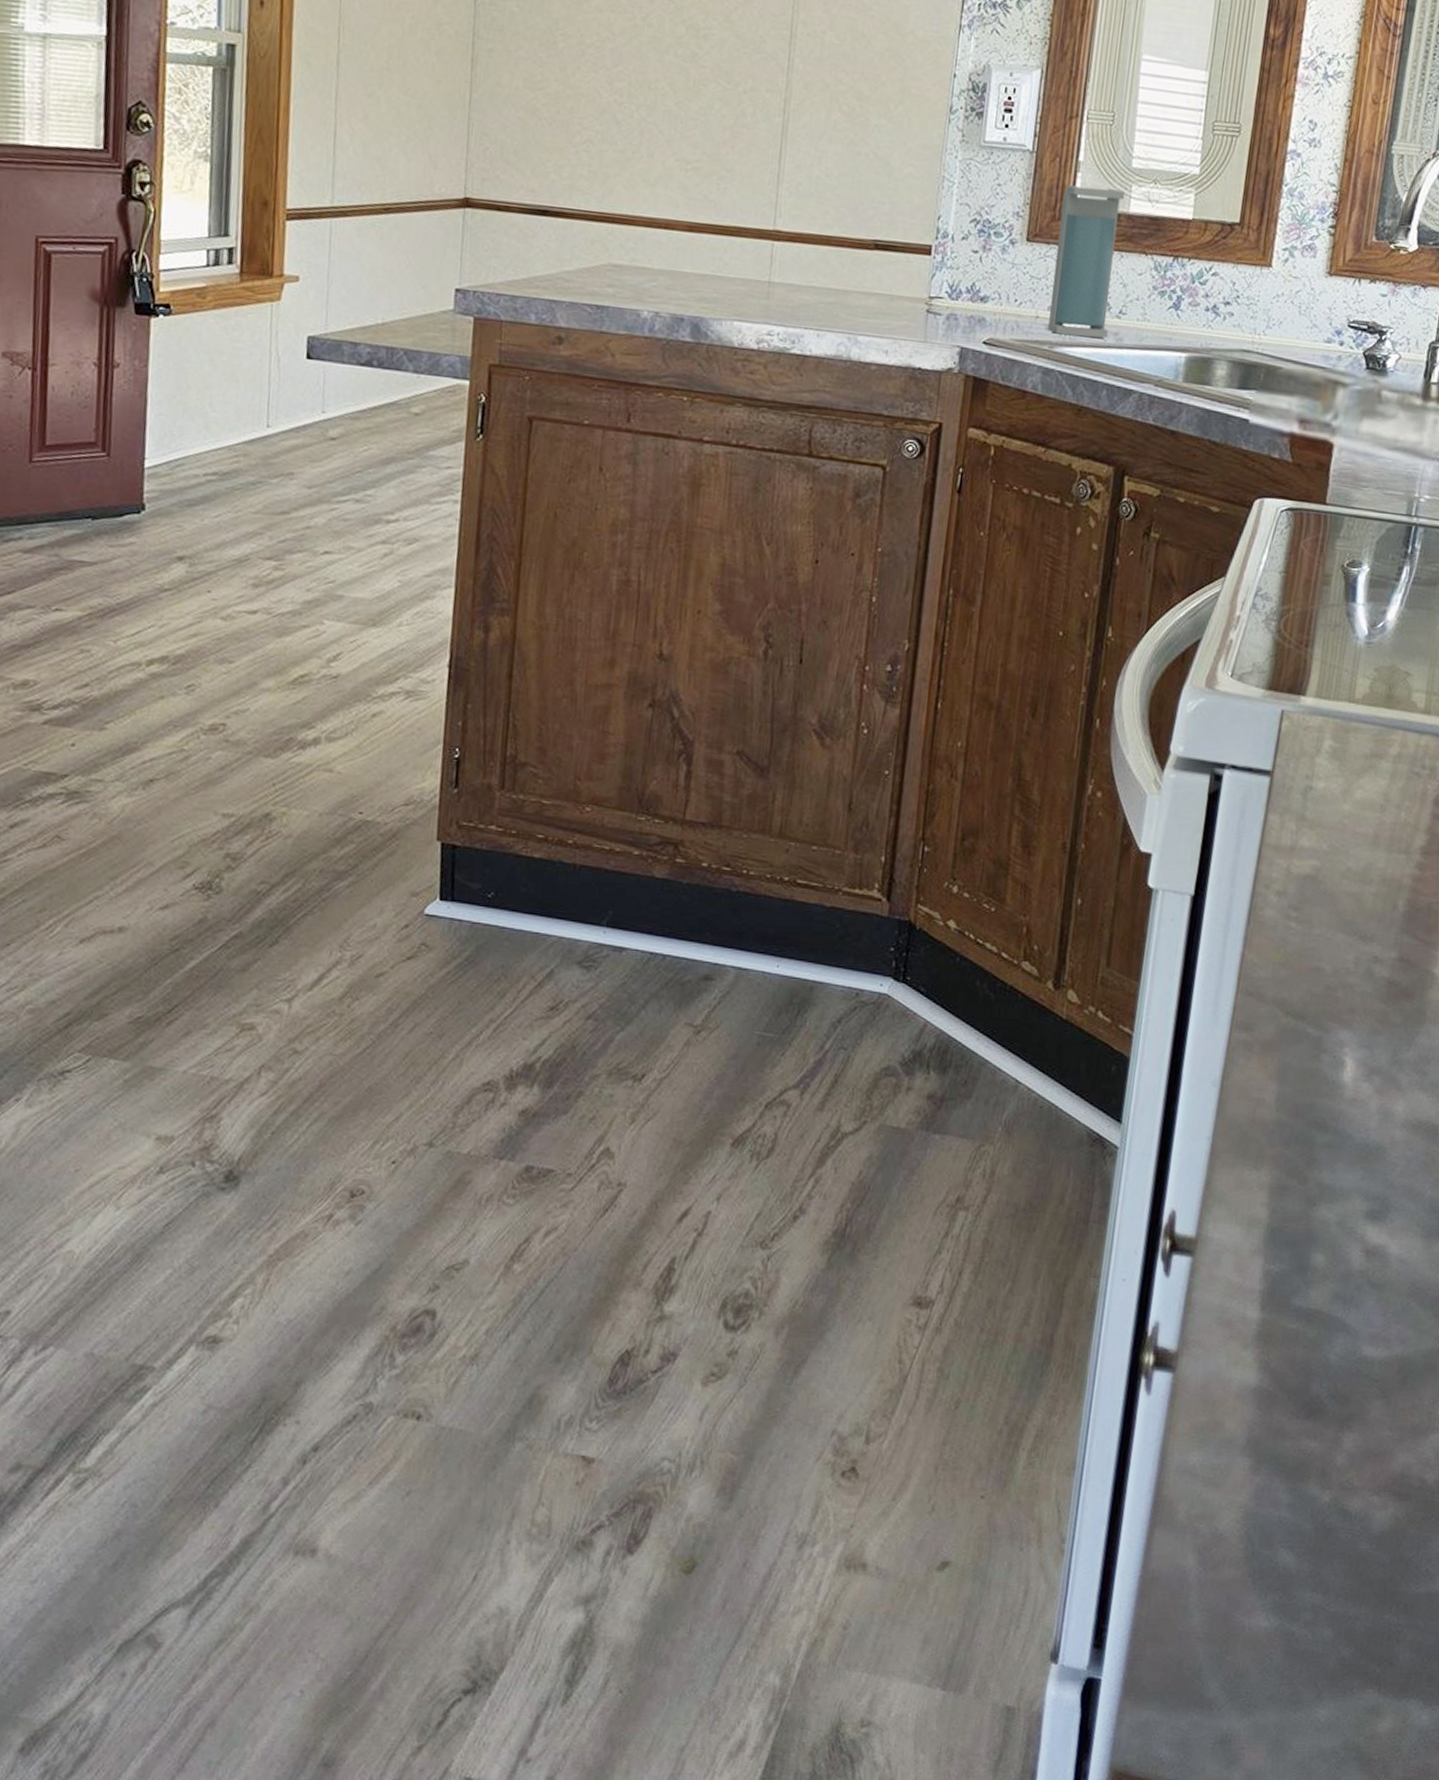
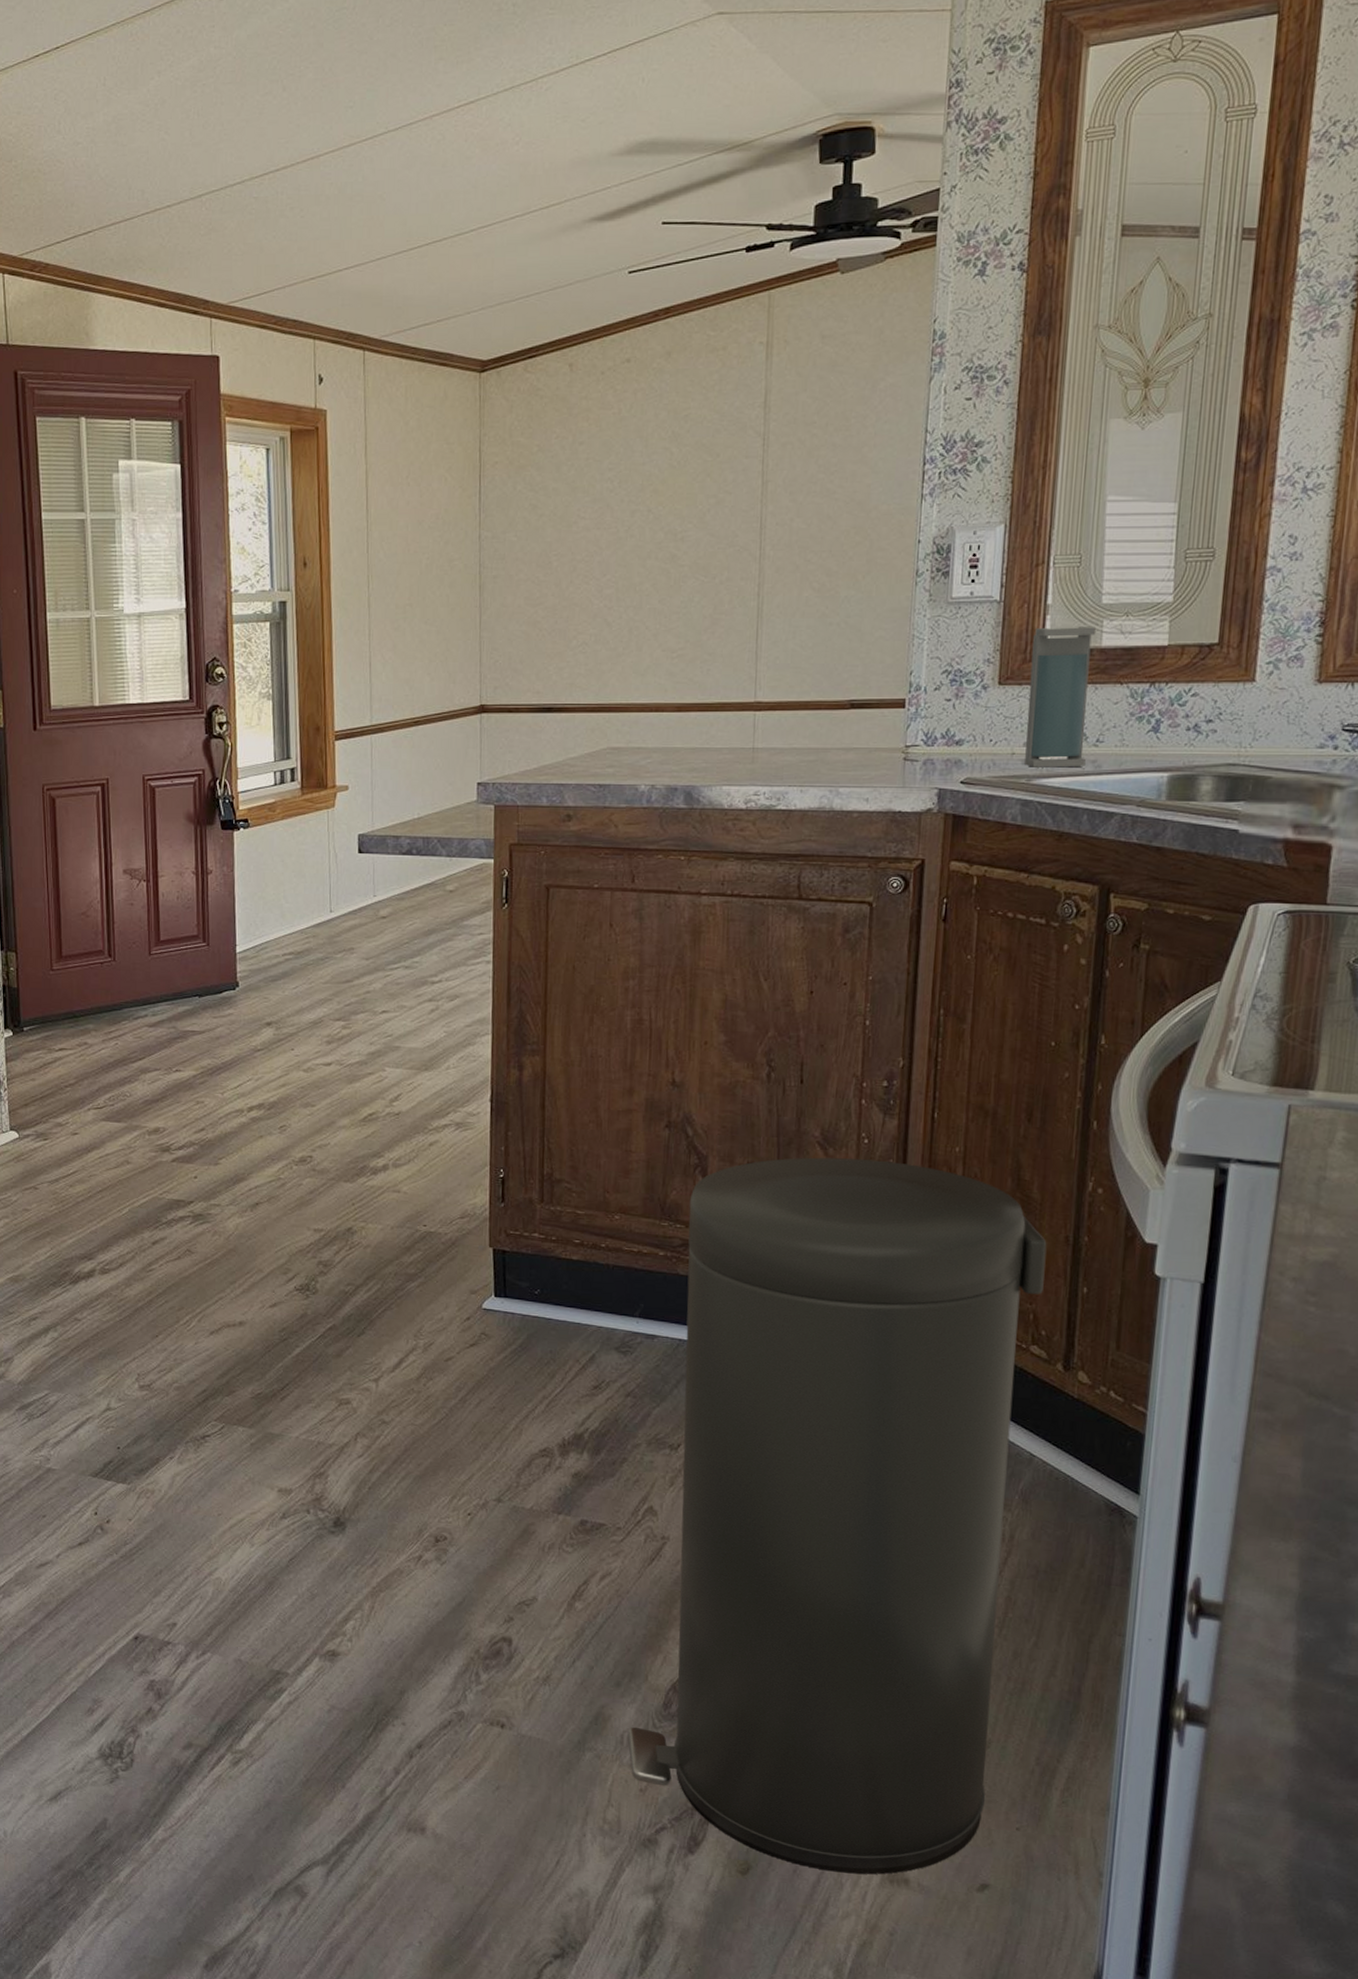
pedal bin: none [565,747,1044,1562] -> present [627,1157,1047,1875]

